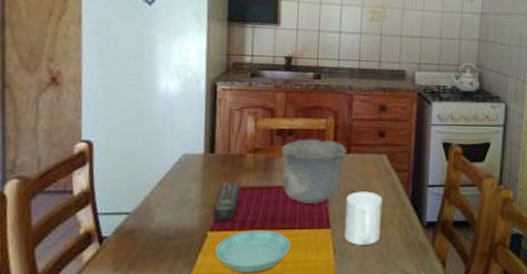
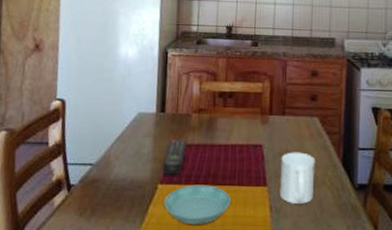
cup: present [281,138,347,205] -> none [222,101,281,163]

